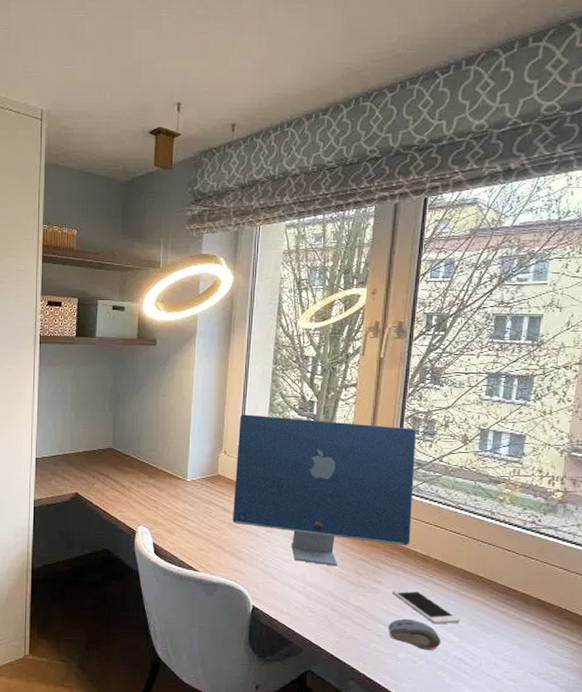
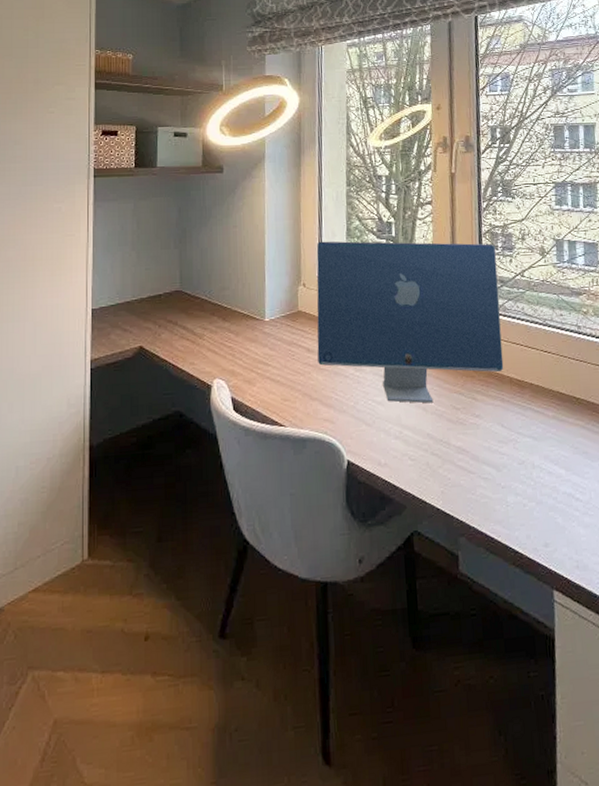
computer mouse: present [388,618,441,650] -> none [492,454,548,489]
cell phone: present [393,589,460,625] -> none [493,420,564,458]

